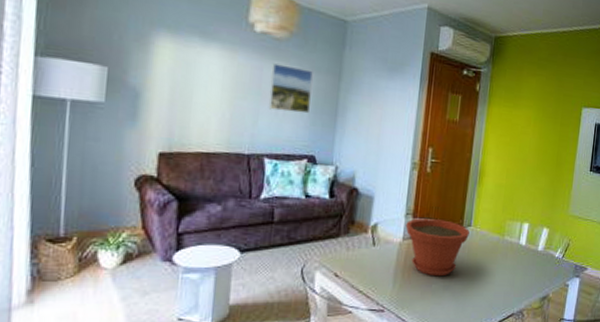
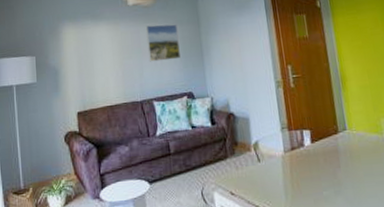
plant pot: present [405,218,470,277] -> none [283,128,347,184]

